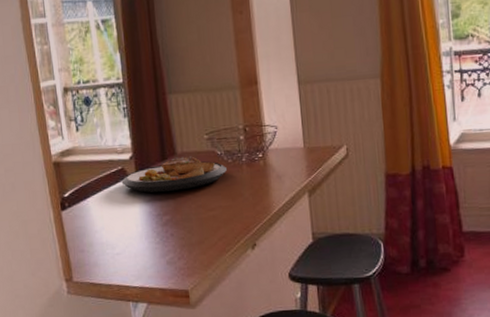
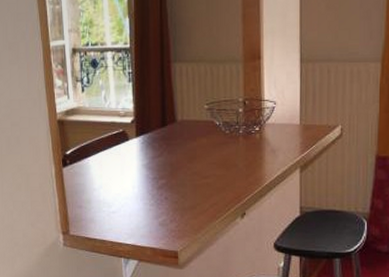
plate: present [121,156,228,193] -> none [122,124,225,157]

